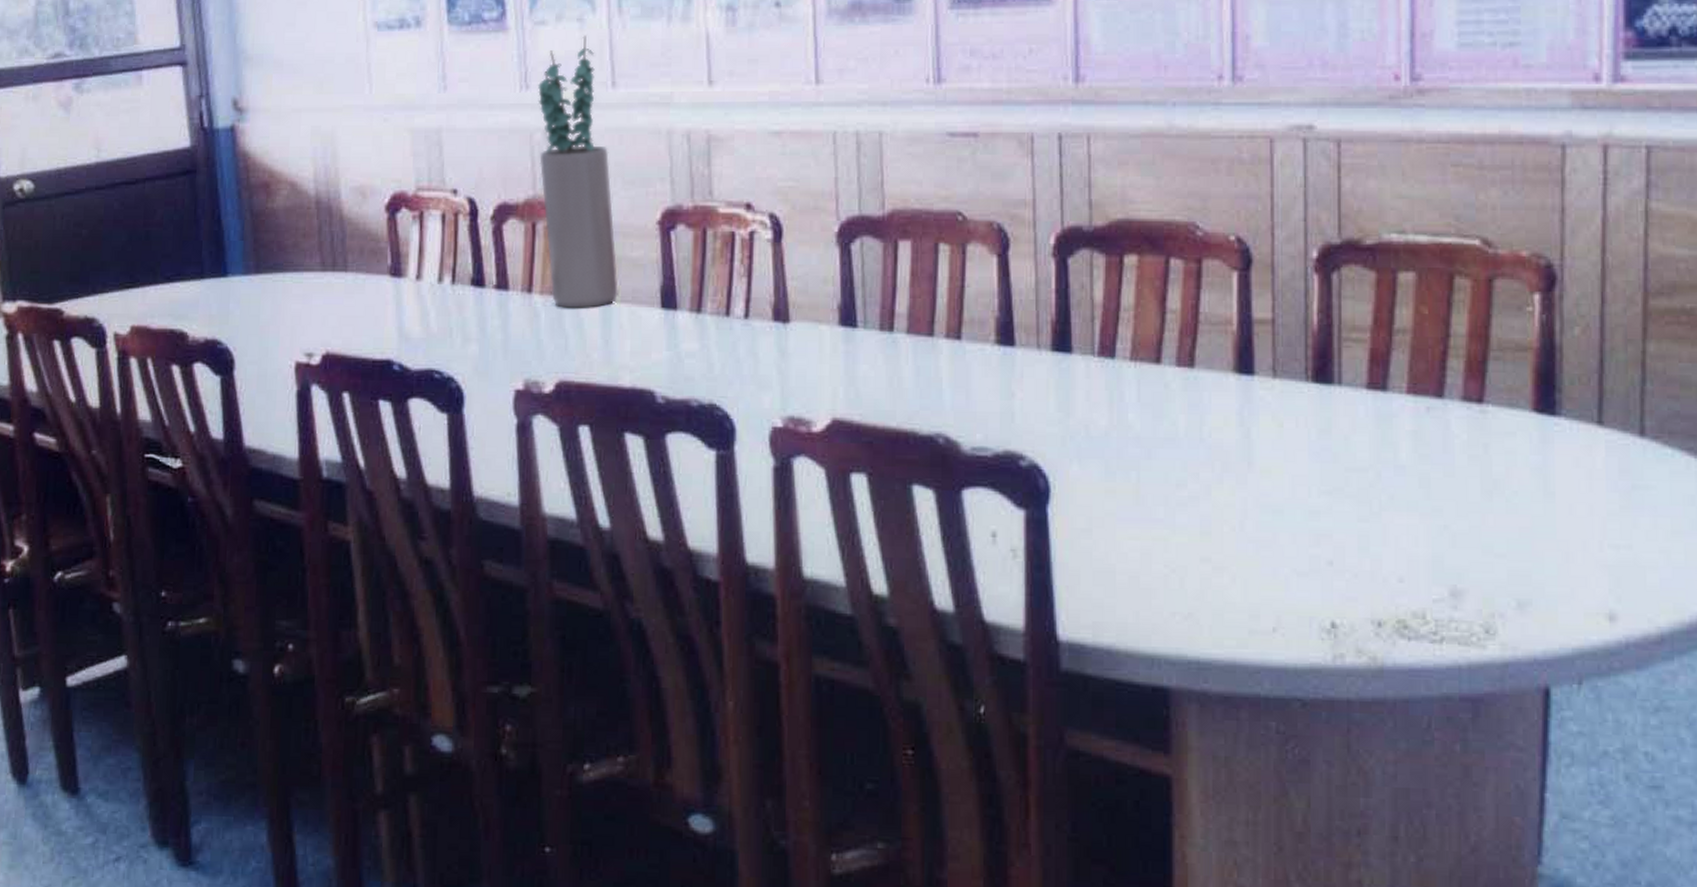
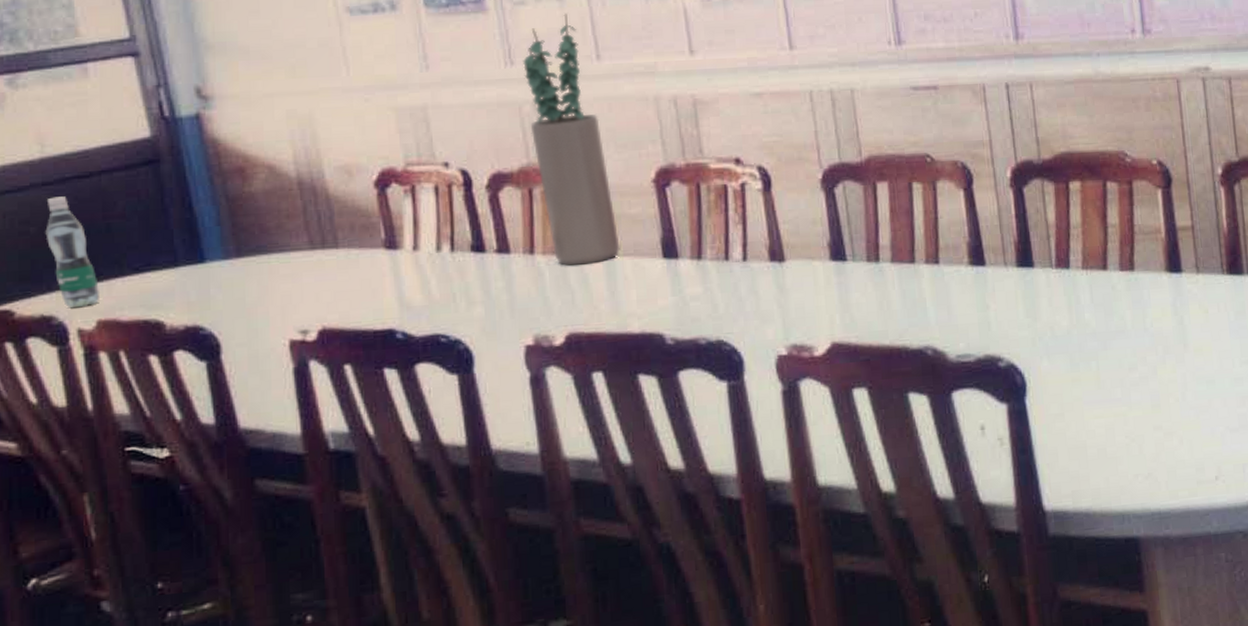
bottle: none [94,201,135,312] -> present [45,196,99,308]

